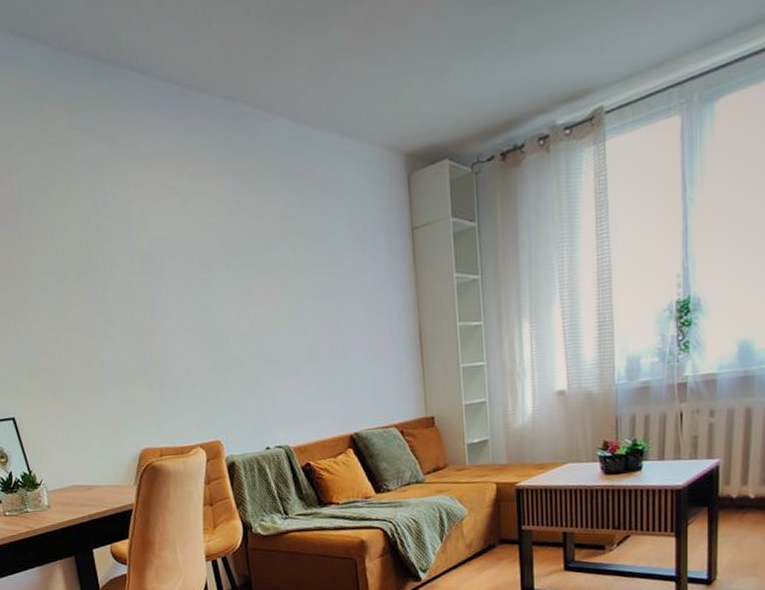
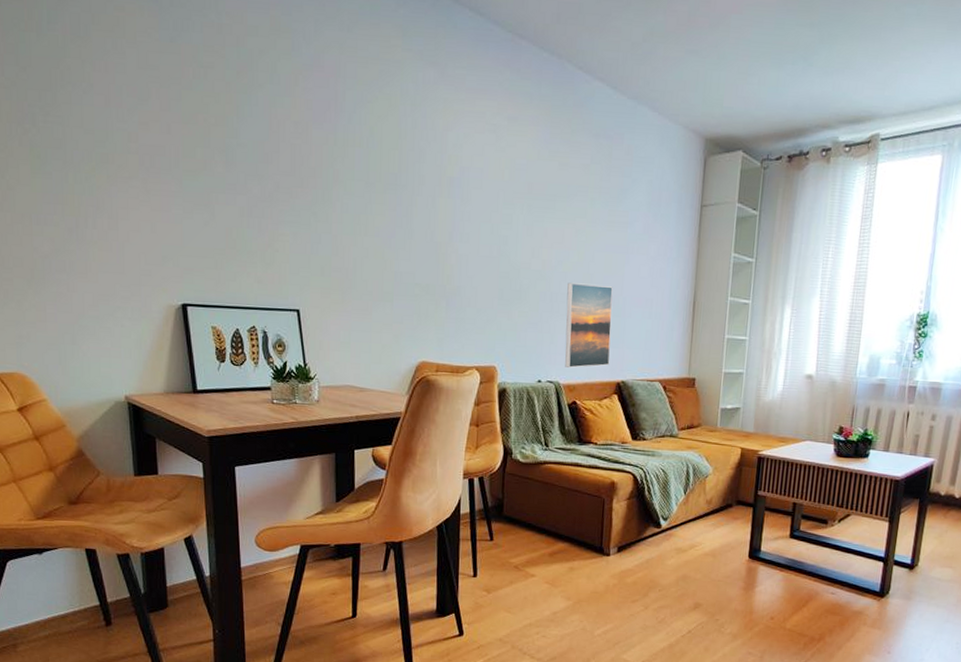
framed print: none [281,335,339,429] -> present [565,282,613,368]

